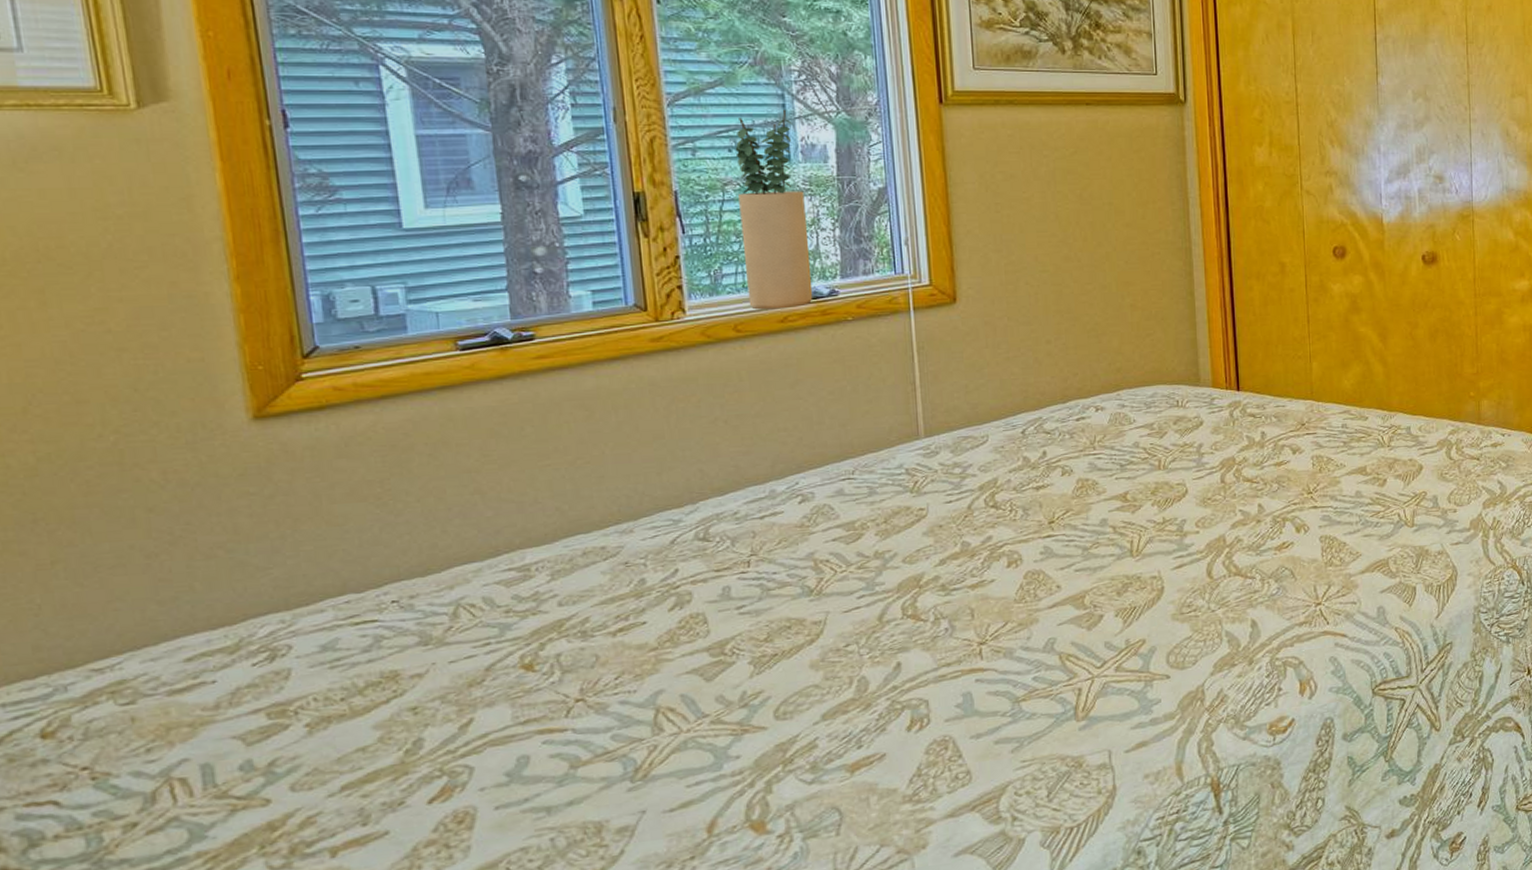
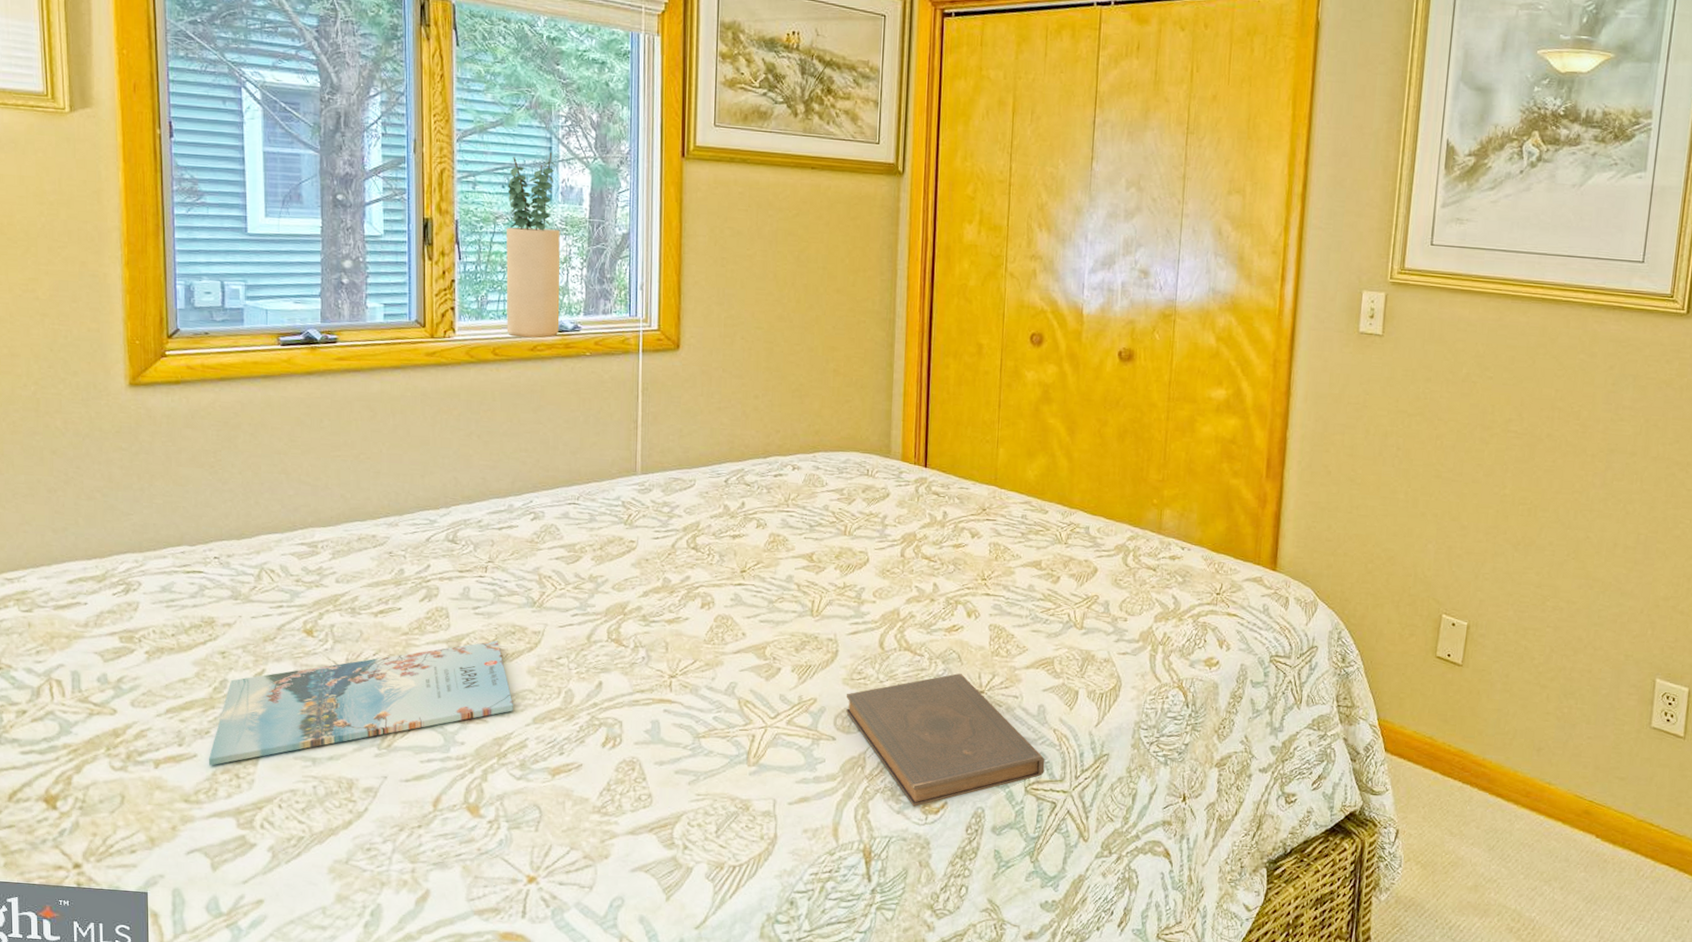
magazine: none [405,639,797,841] -> present [208,640,513,766]
book: none [1178,589,1390,730] -> present [846,673,1045,807]

